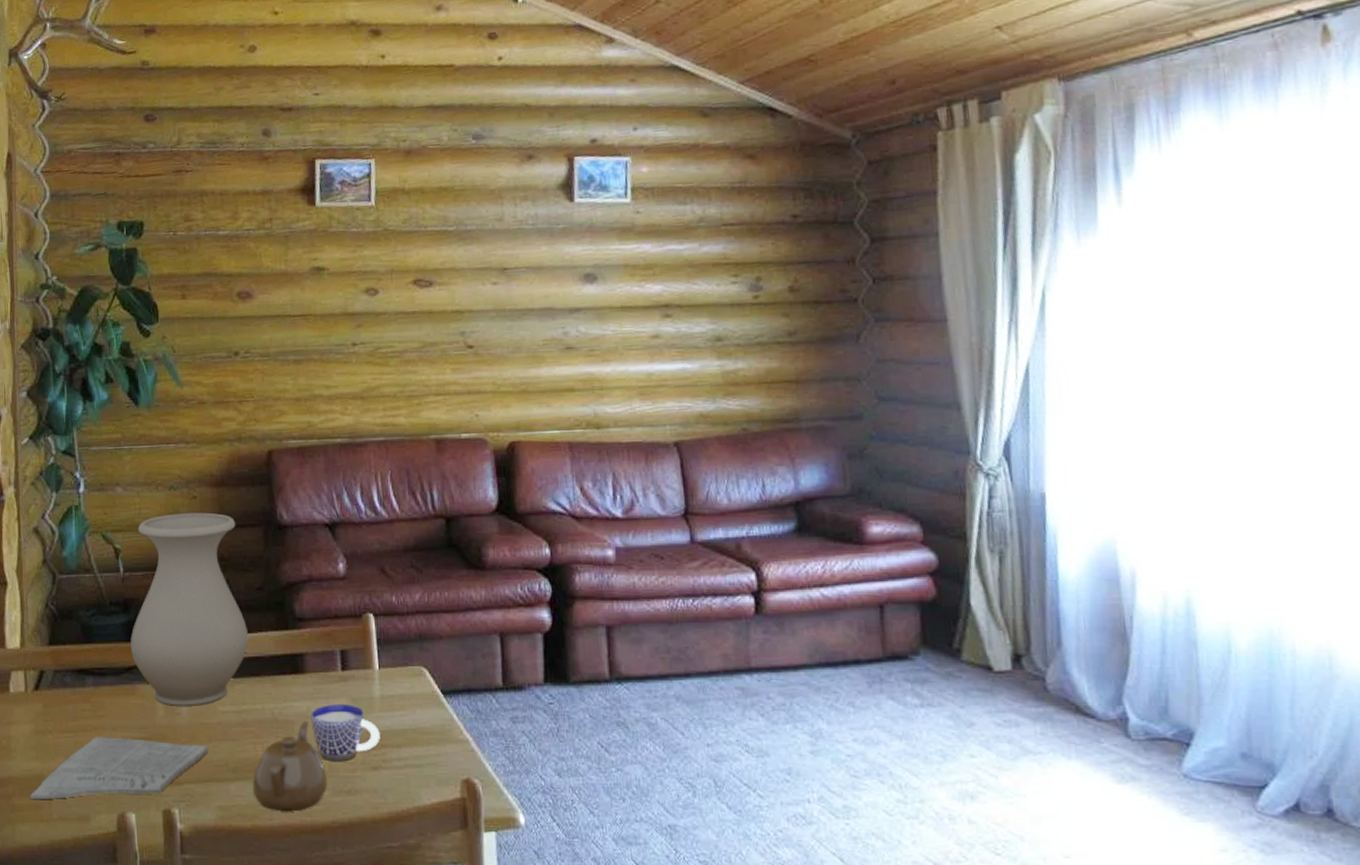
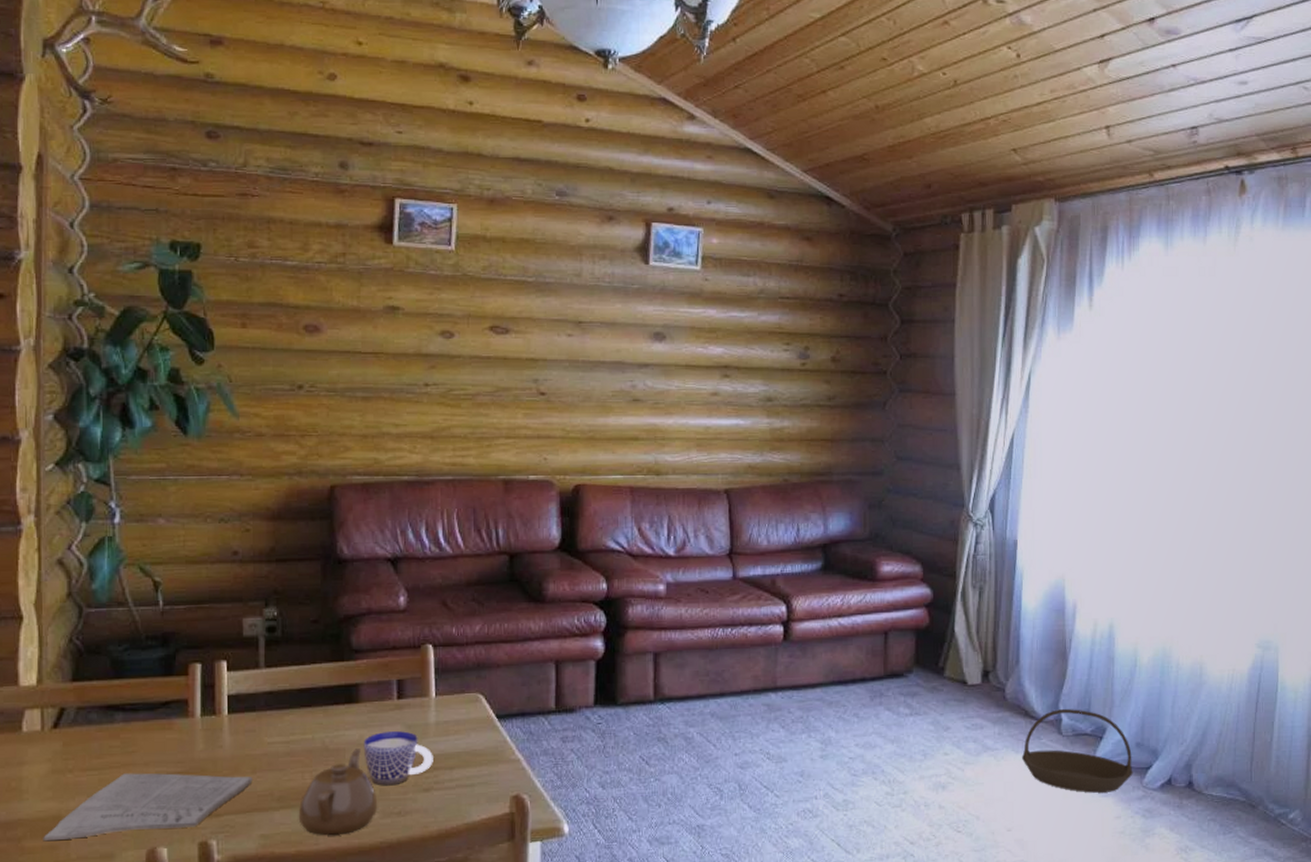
vase: present [130,512,249,706] -> none [169,546,301,739]
basket: none [1075,706,1241,816] -> present [1021,709,1133,793]

